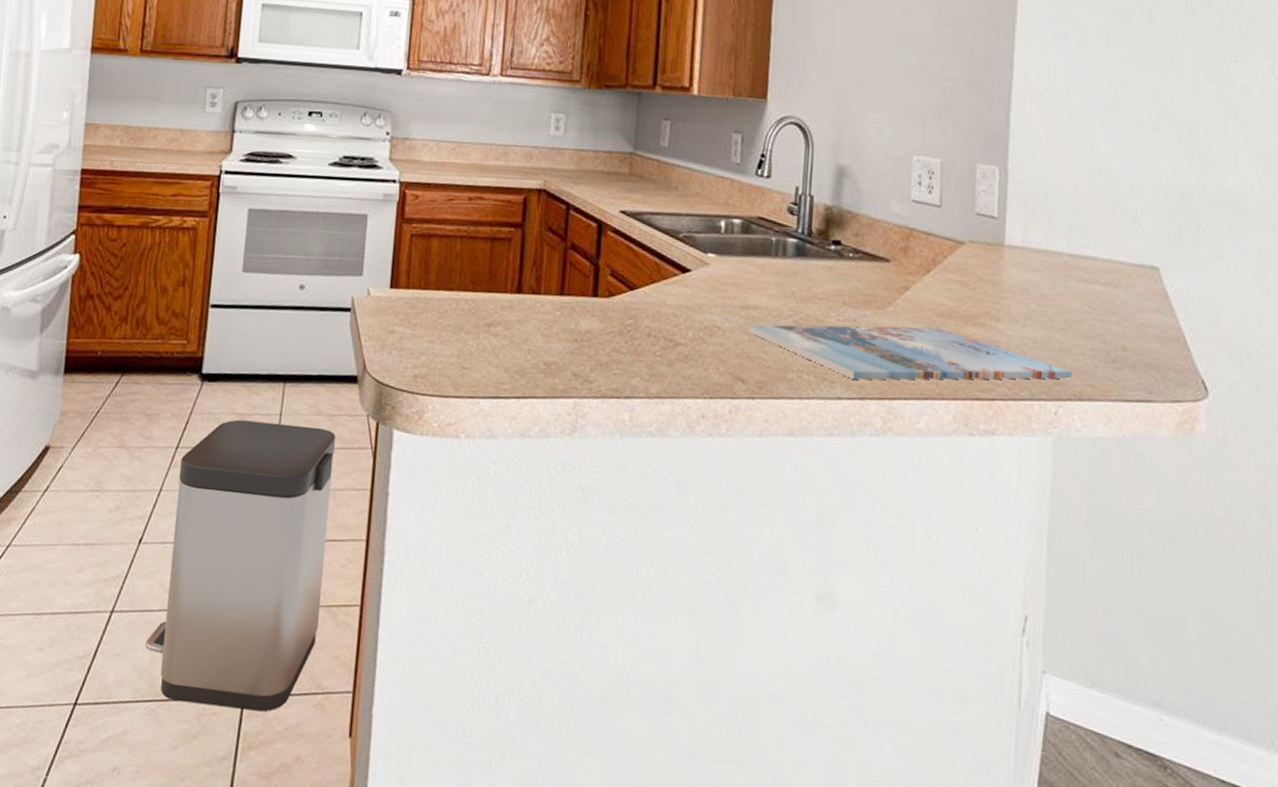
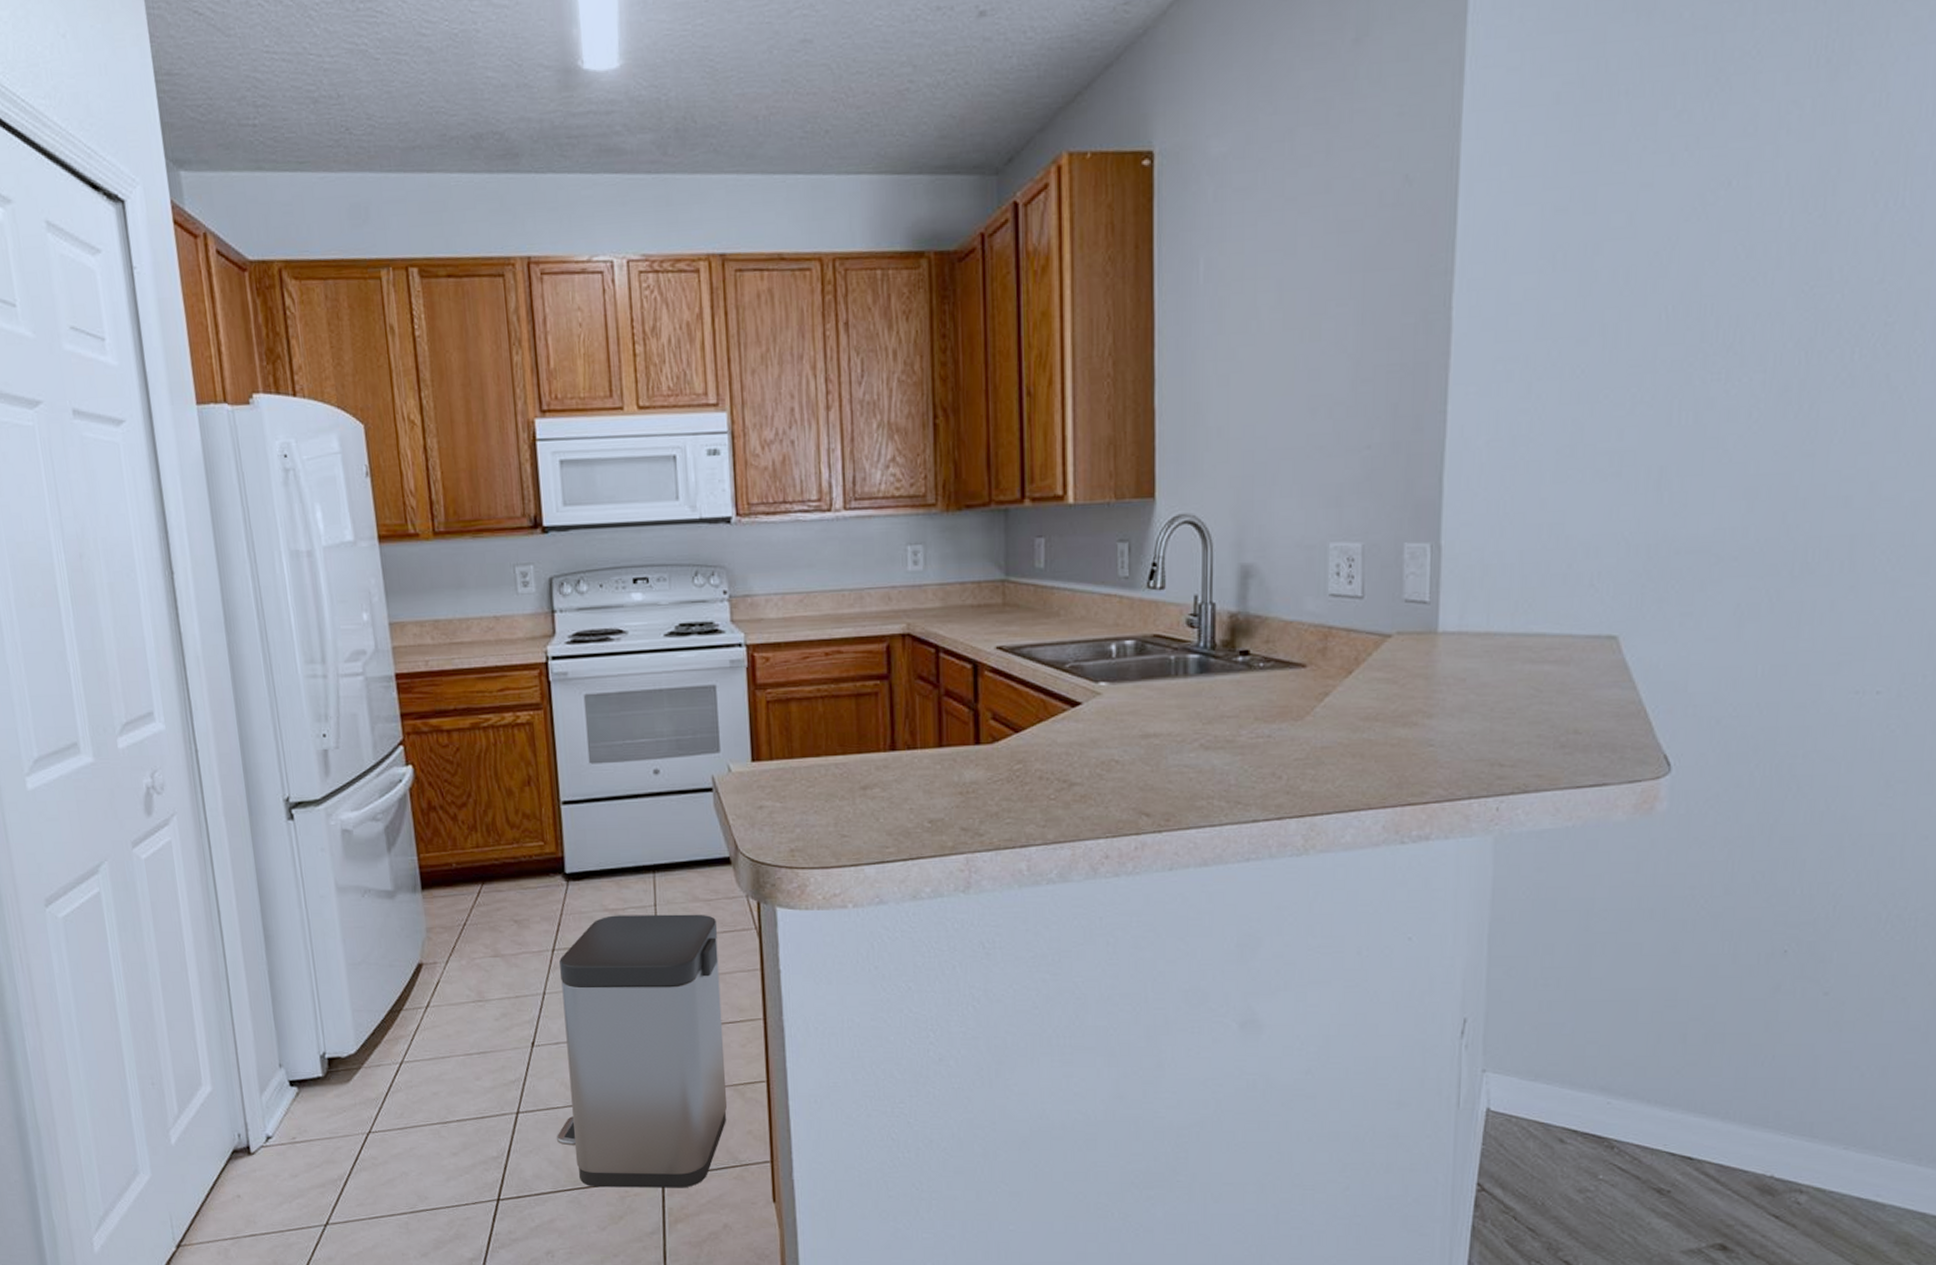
magazine: present [748,324,1071,380] -> none [1150,733,1515,799]

